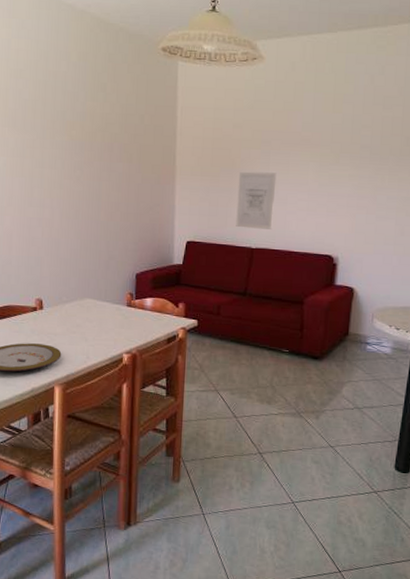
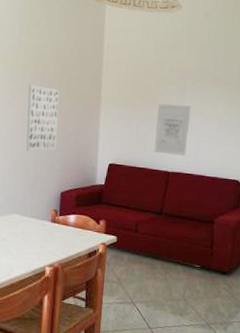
wall art: none [96,157,131,231] -> present [26,84,60,152]

